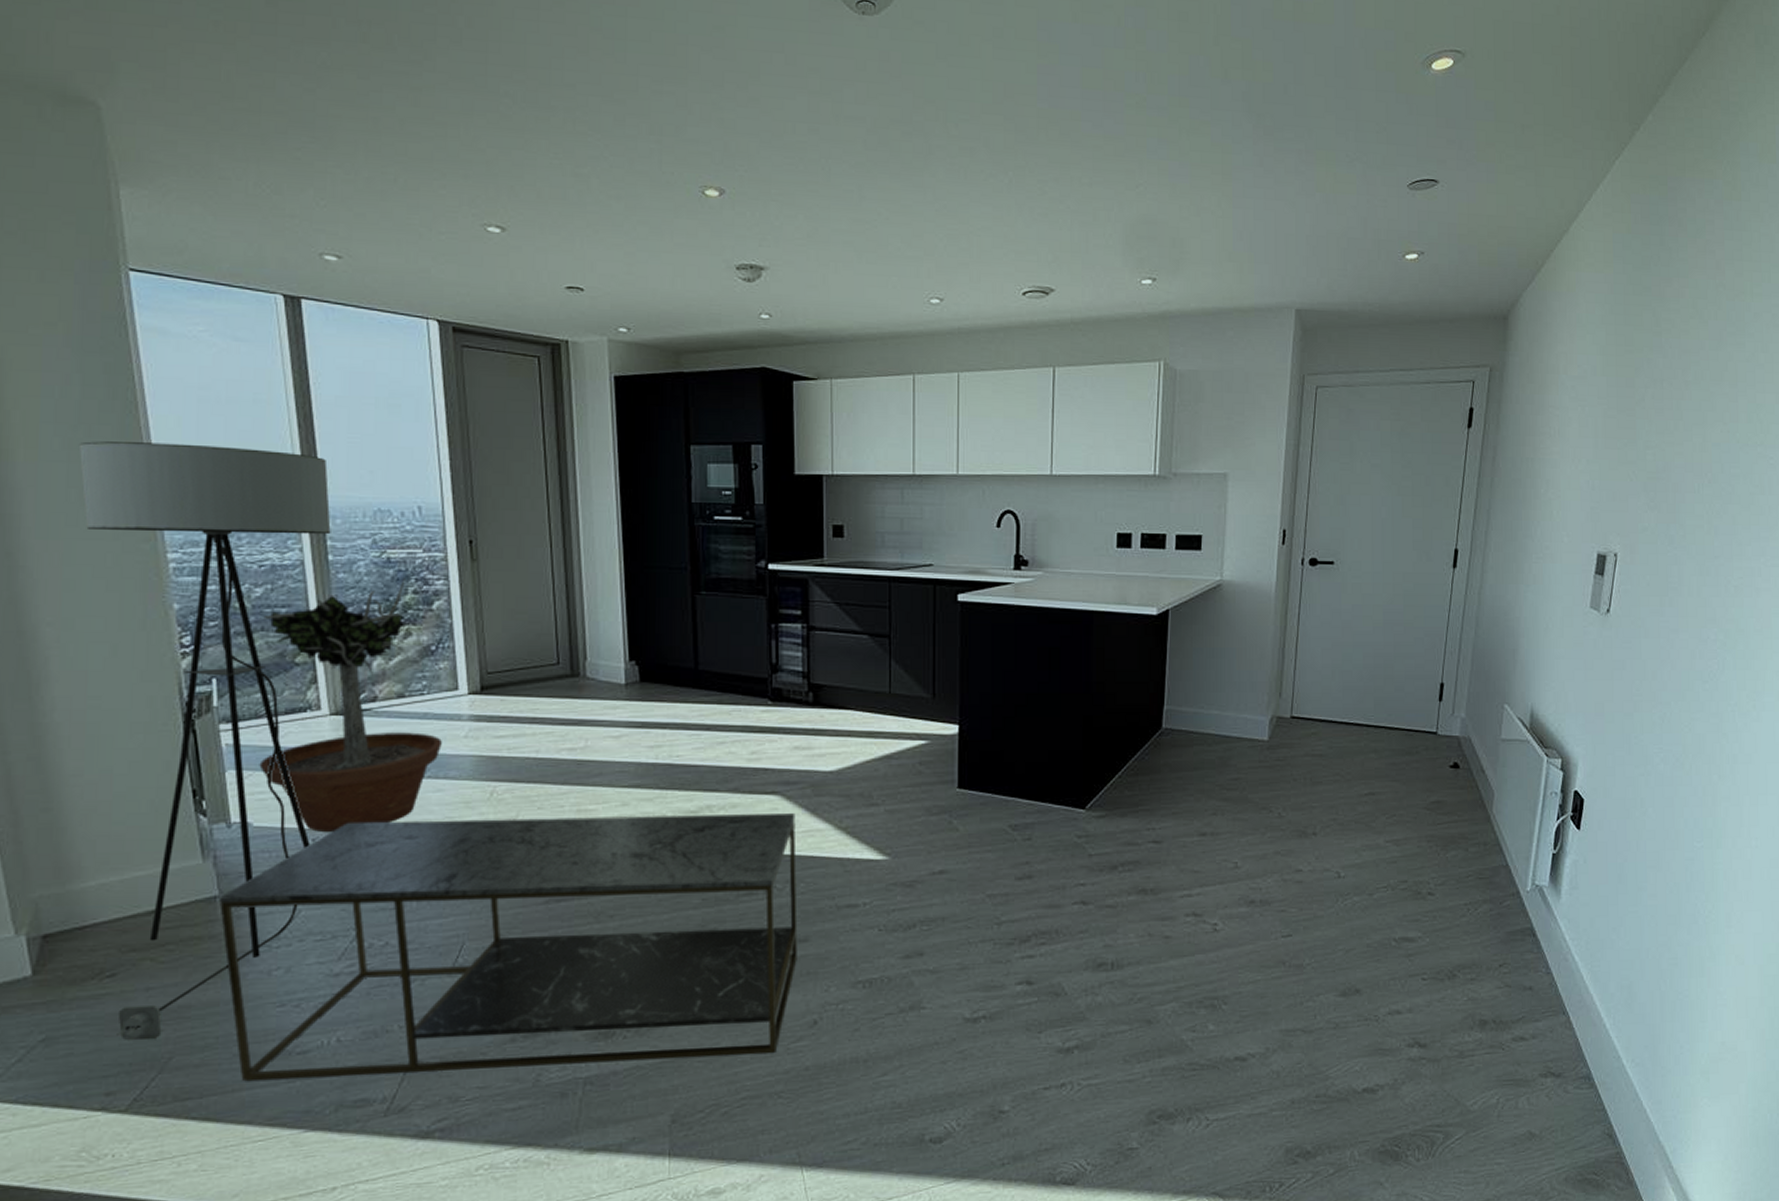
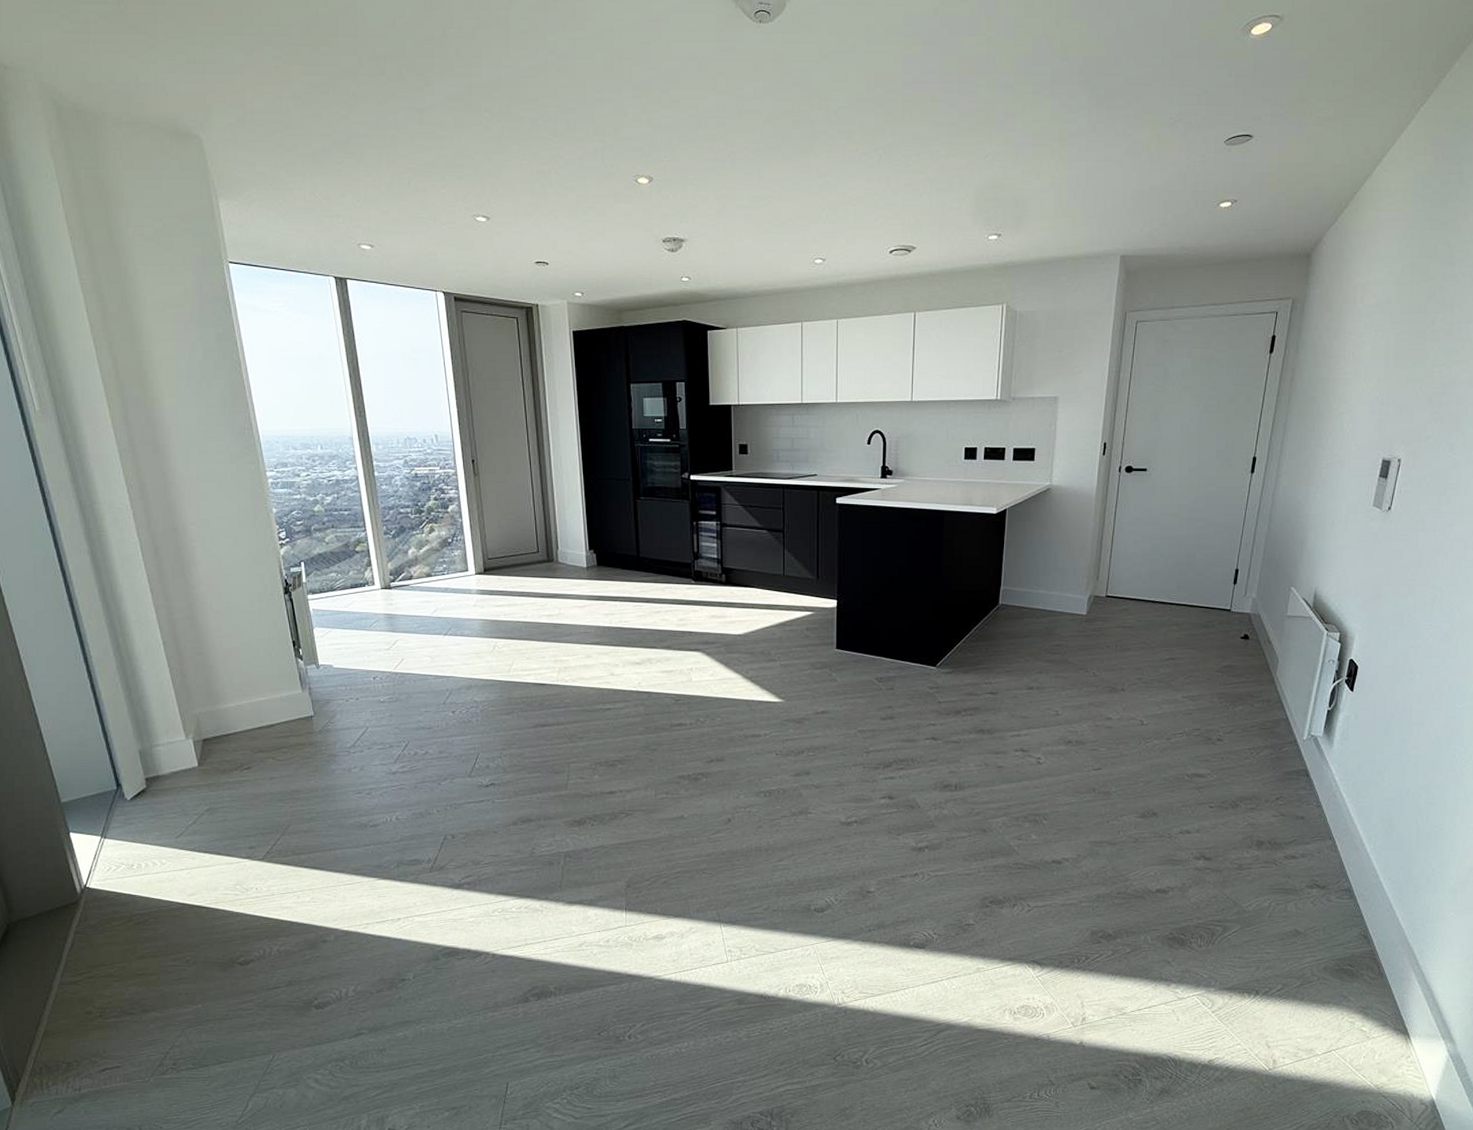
floor lamp: present [78,441,331,1042] -> none [203,391,376,813]
coffee table: present [218,813,798,1081] -> none [313,666,716,843]
potted tree: present [259,576,442,832] -> none [333,487,458,672]

